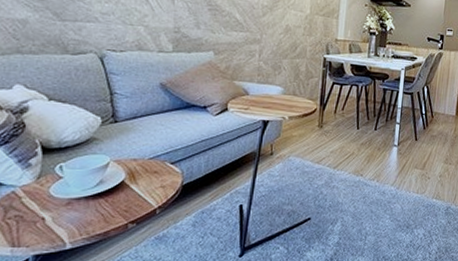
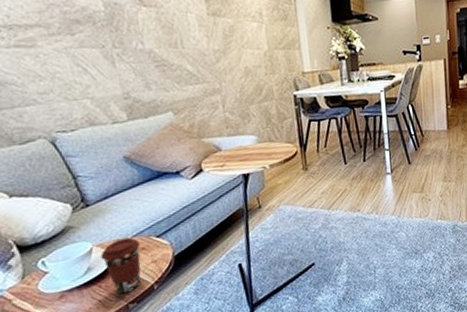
coffee cup: none [115,158,155,212] -> present [100,237,142,294]

